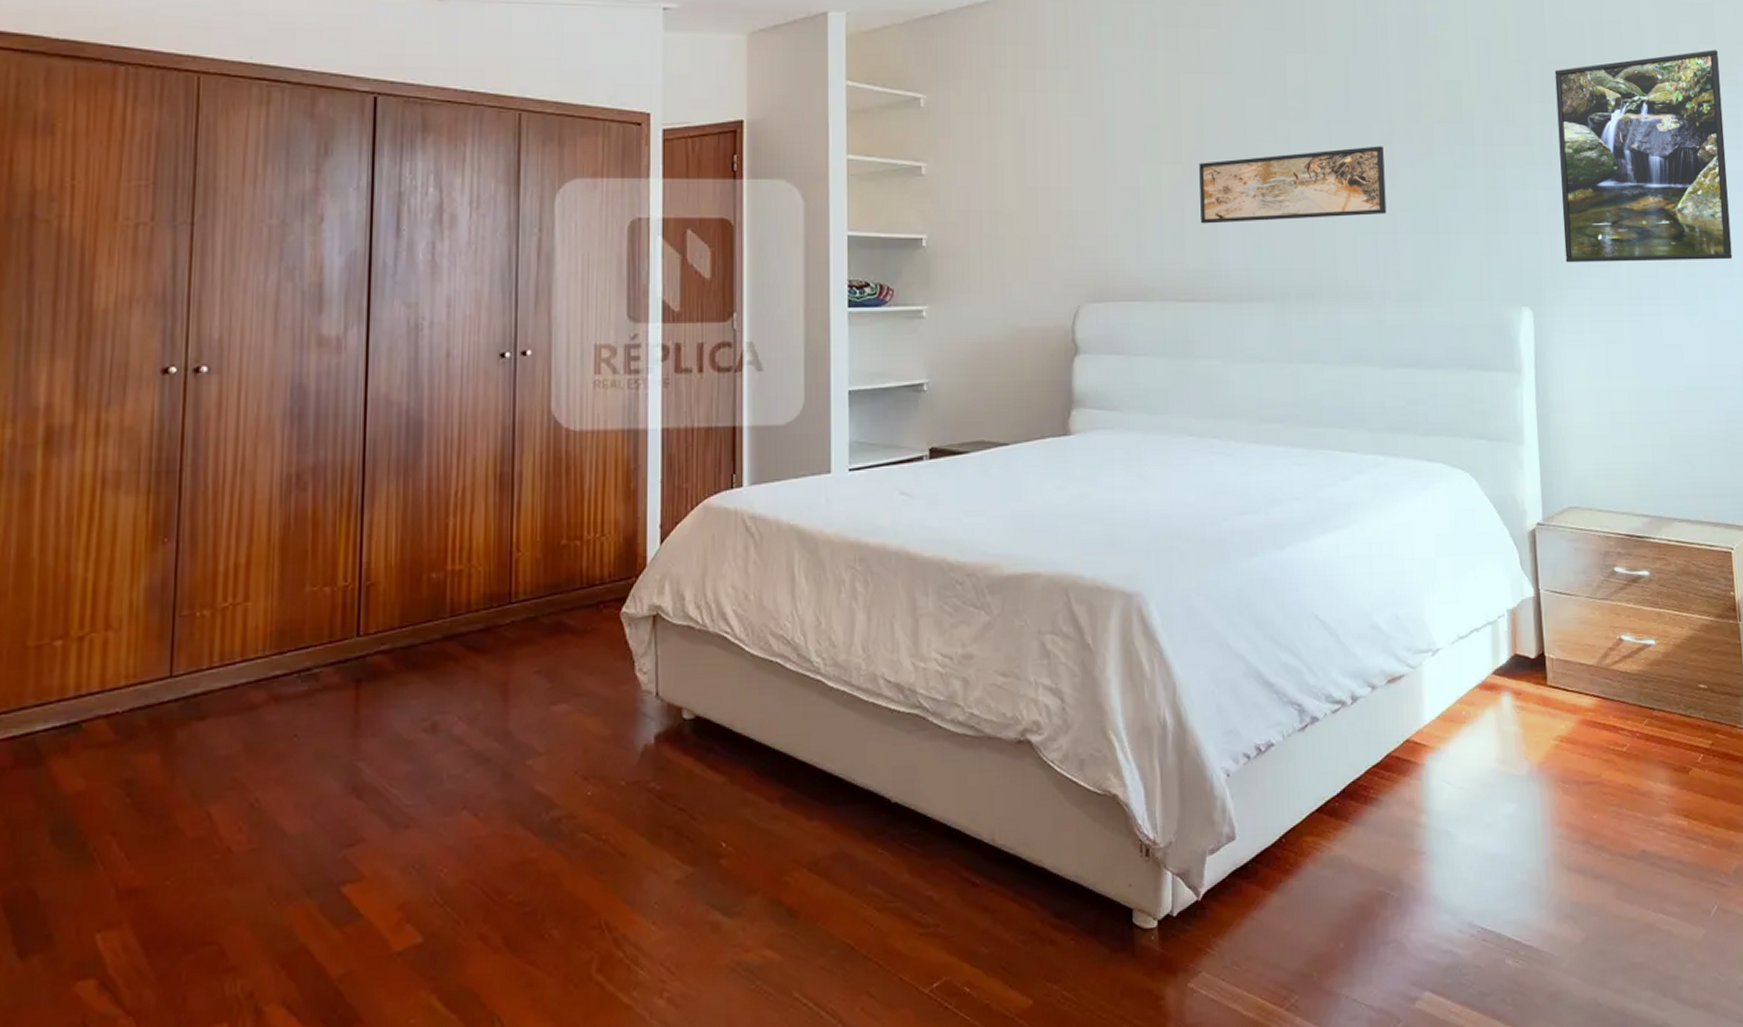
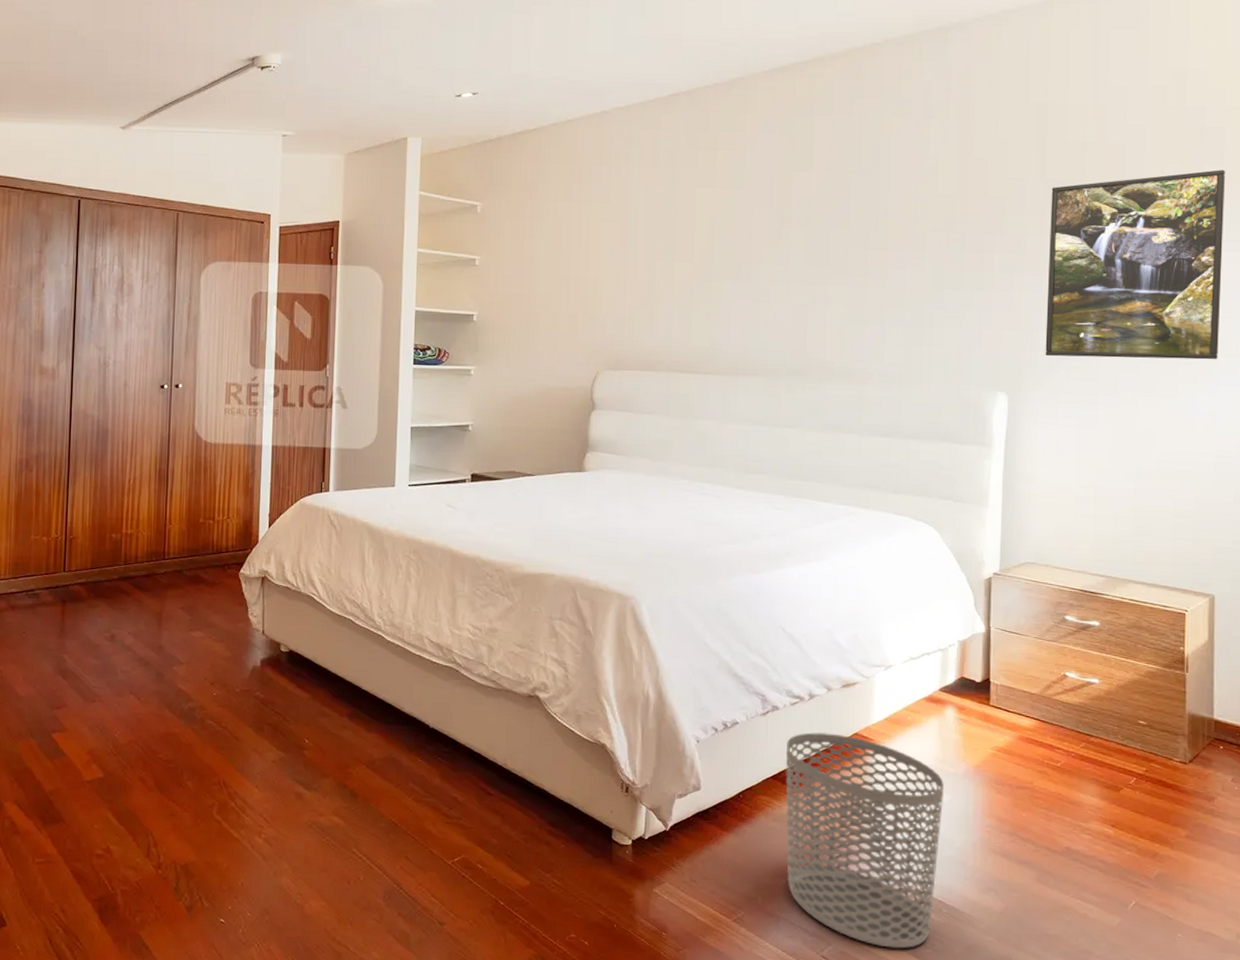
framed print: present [1199,146,1387,224] -> none [707,250,877,312]
waste bin: none [1330,743,1510,1014] -> present [785,732,944,949]

